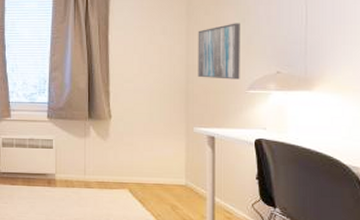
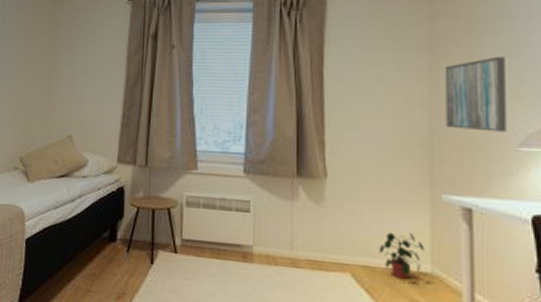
potted plant: none [149,157,181,191] -> present [380,233,424,280]

